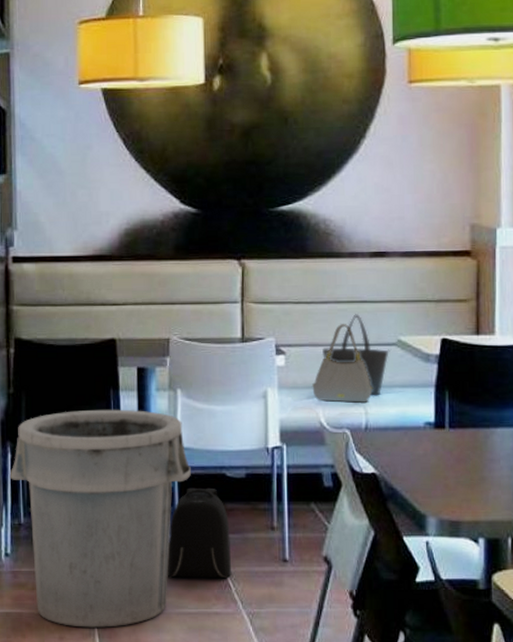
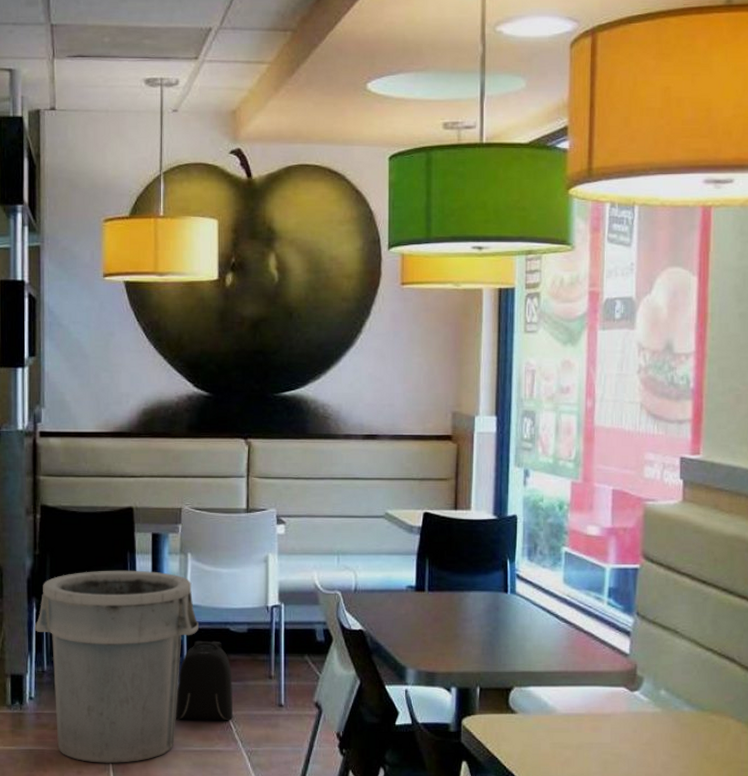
handbag: present [312,324,373,403] -> none [308,498,362,568]
shopping bag: present [322,314,392,398] -> none [318,489,380,563]

